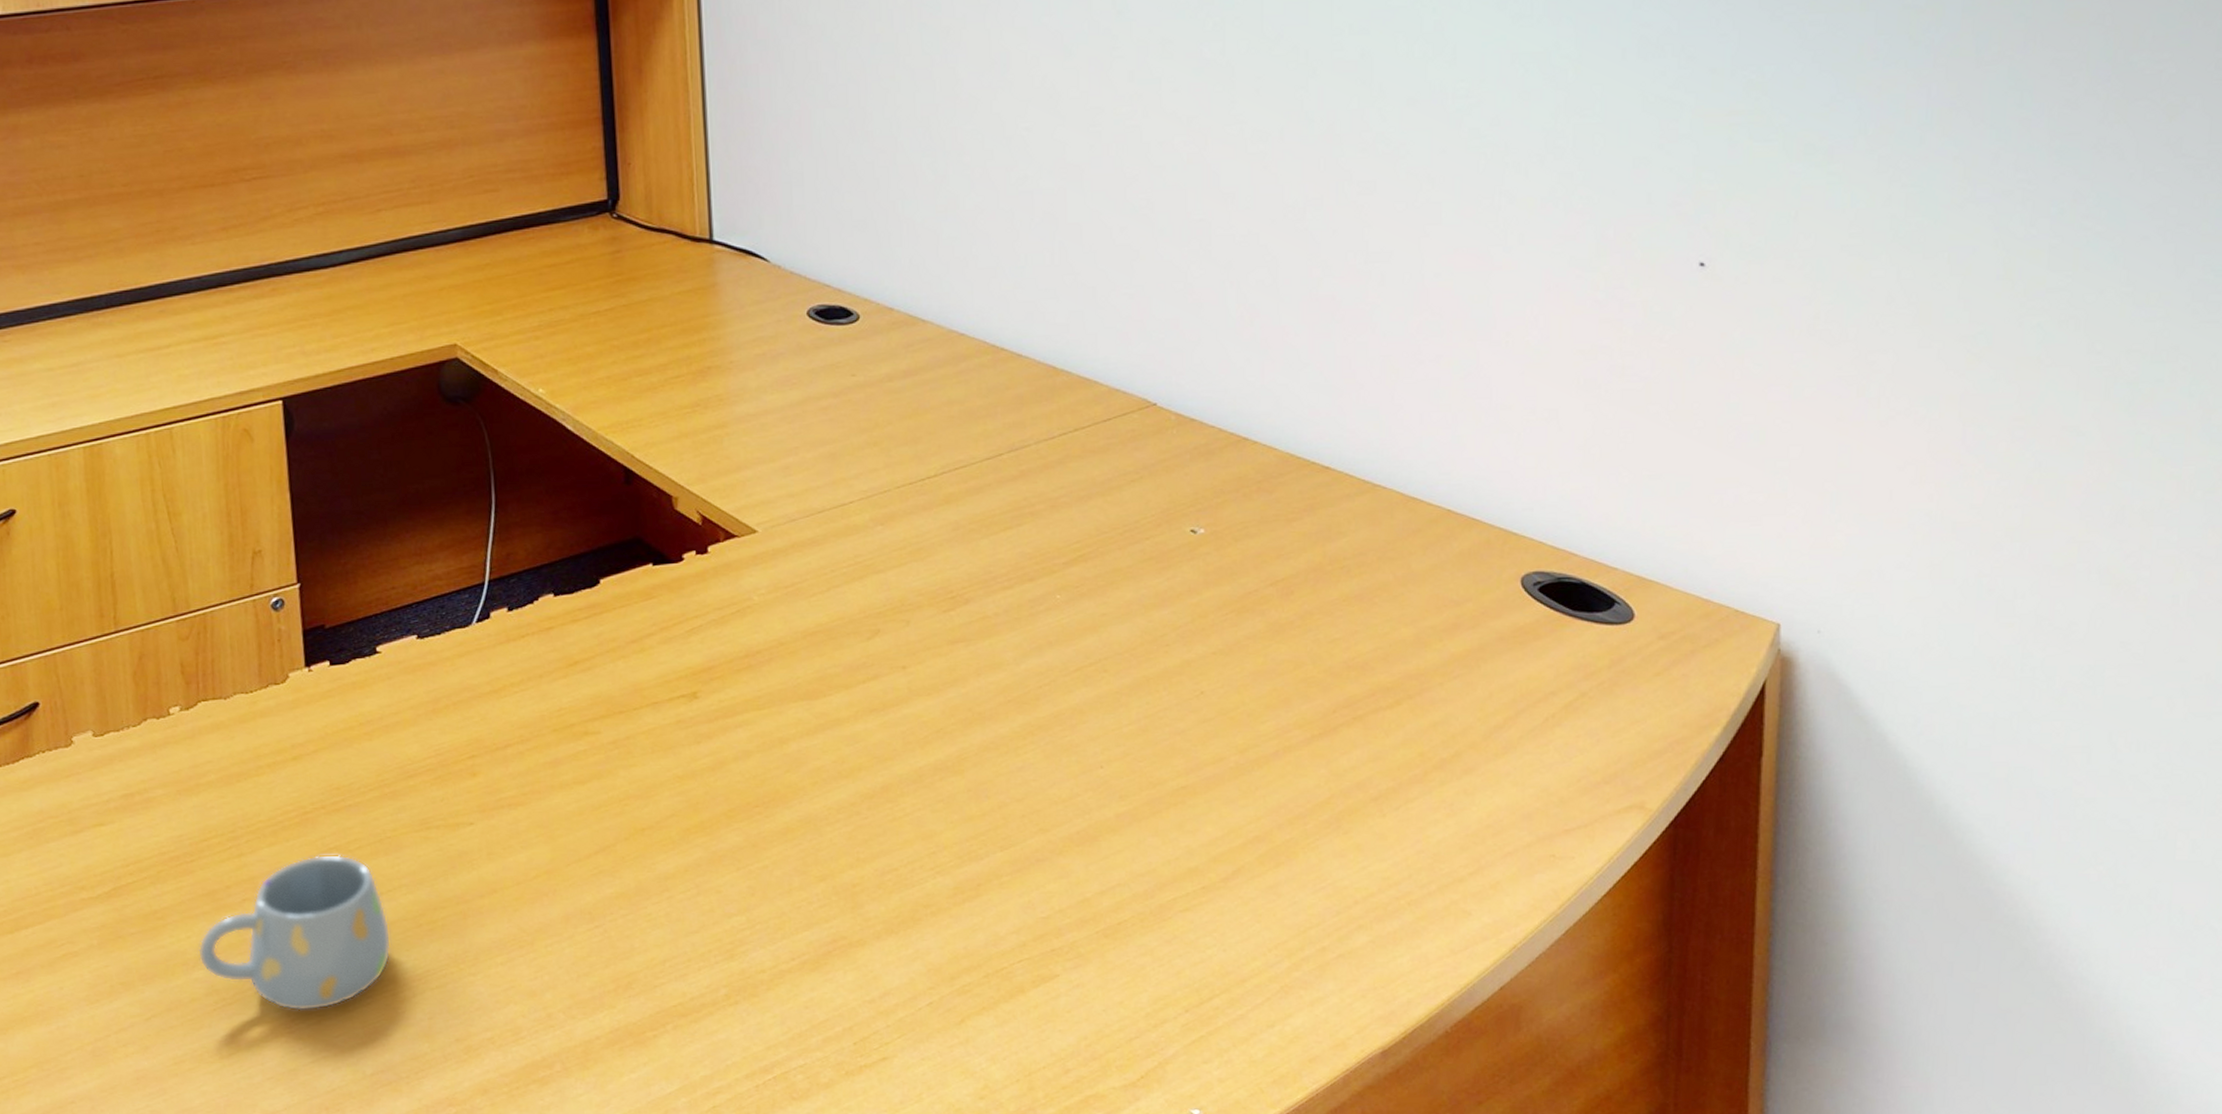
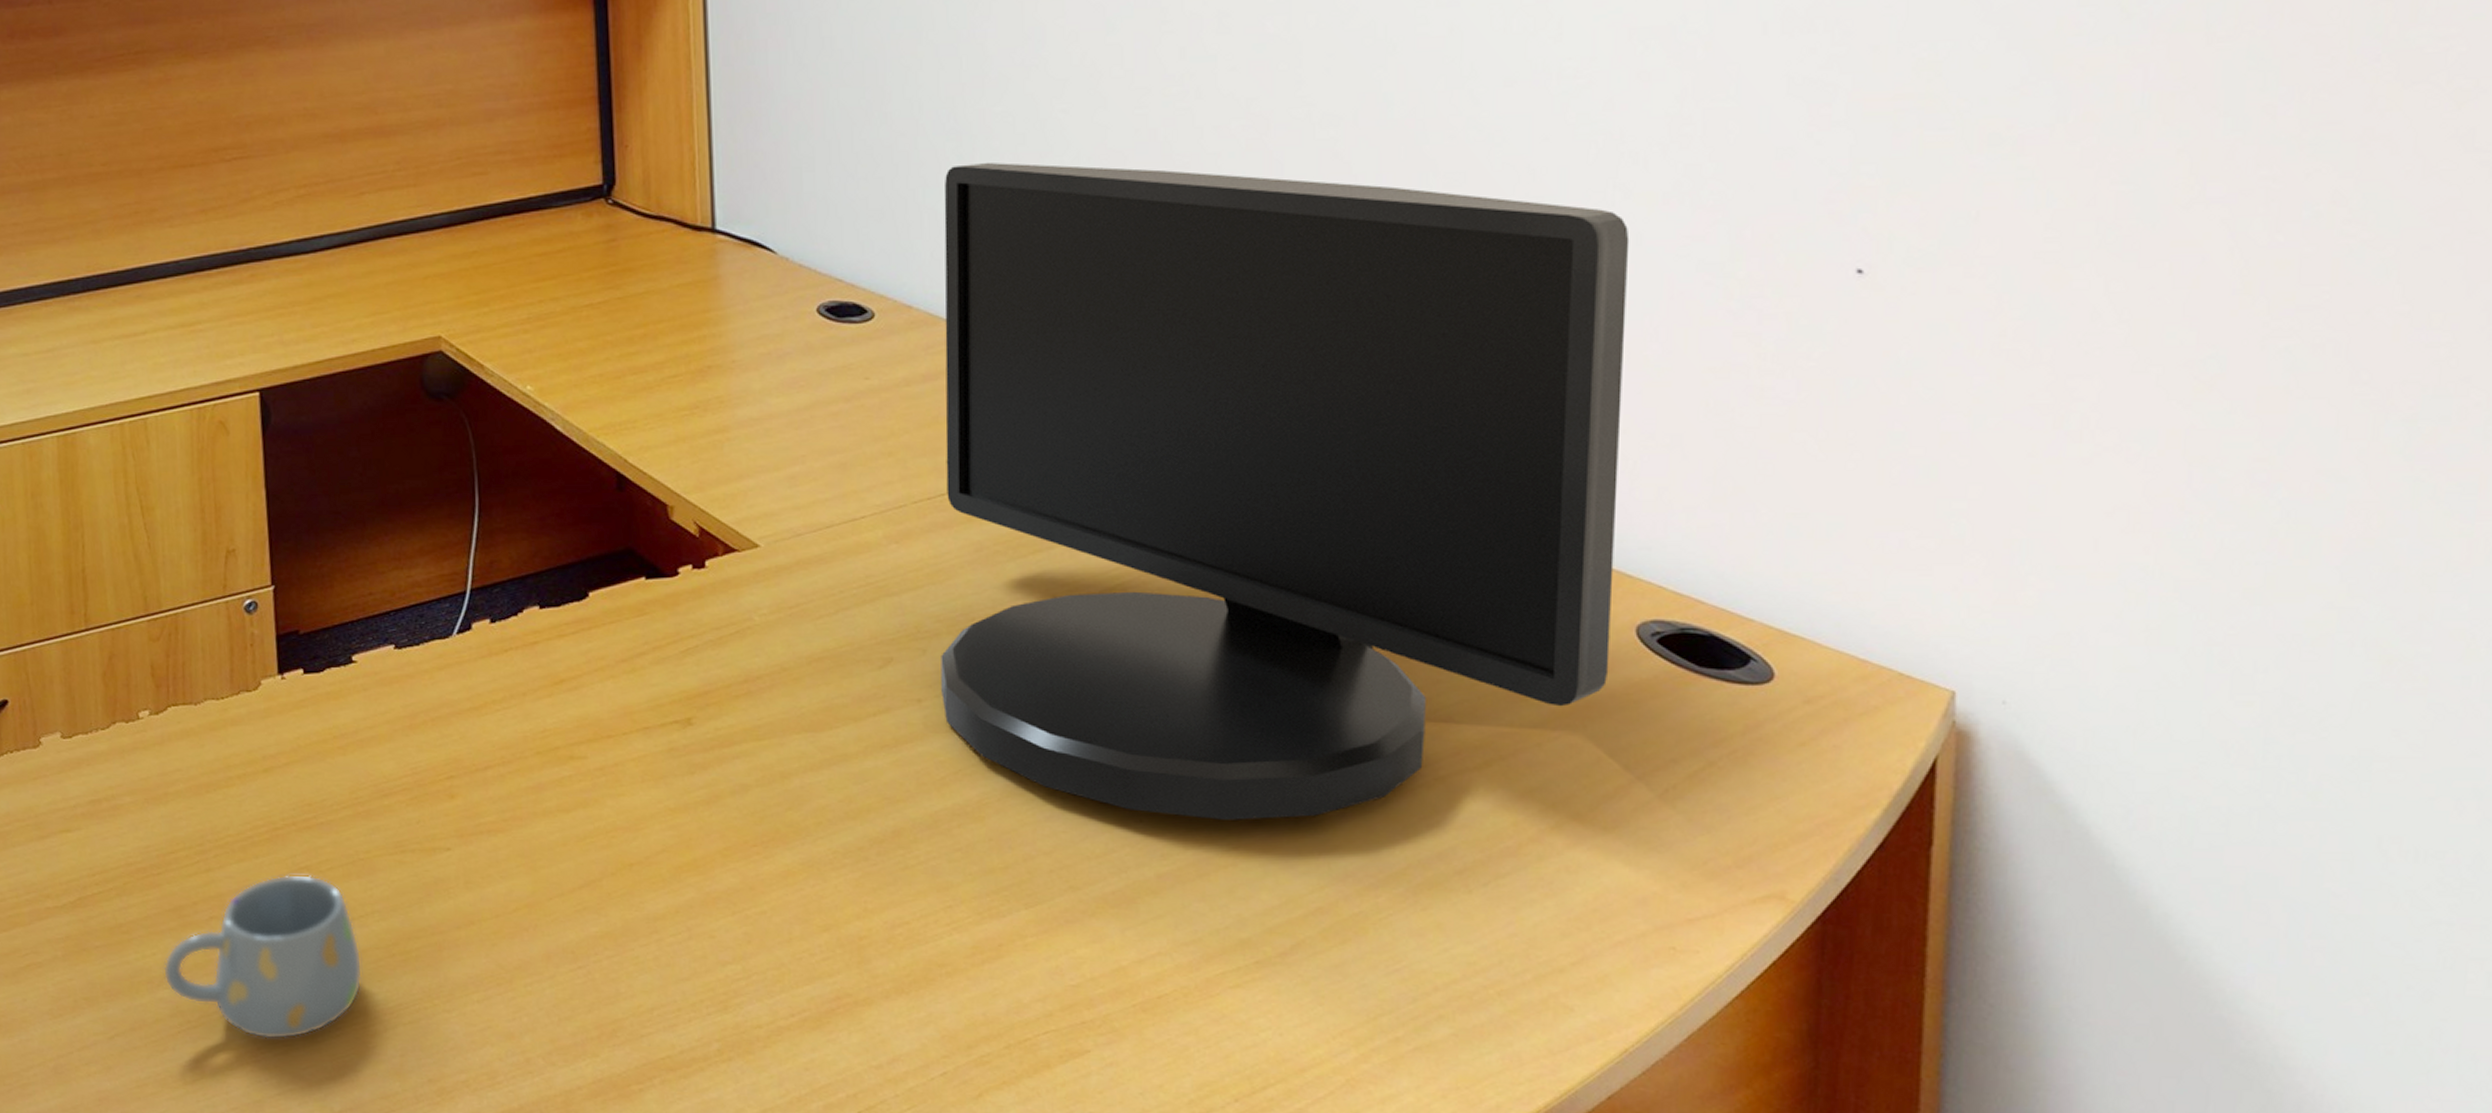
monitor: none [921,176,1514,763] -> present [941,163,1630,820]

